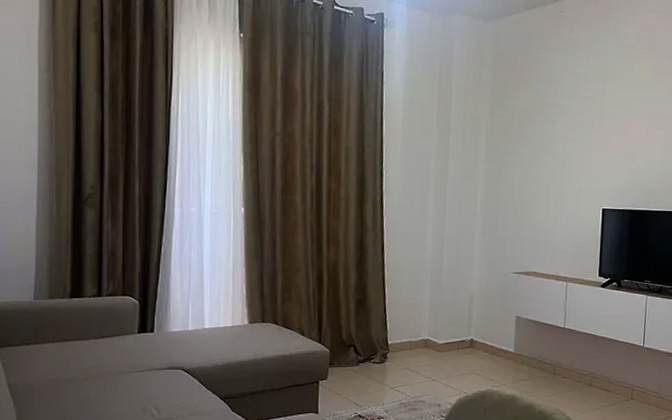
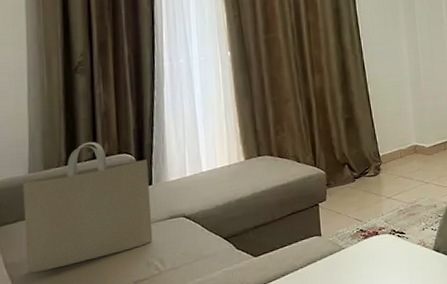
tote bag: none [28,278,151,397] -> present [23,141,153,273]

